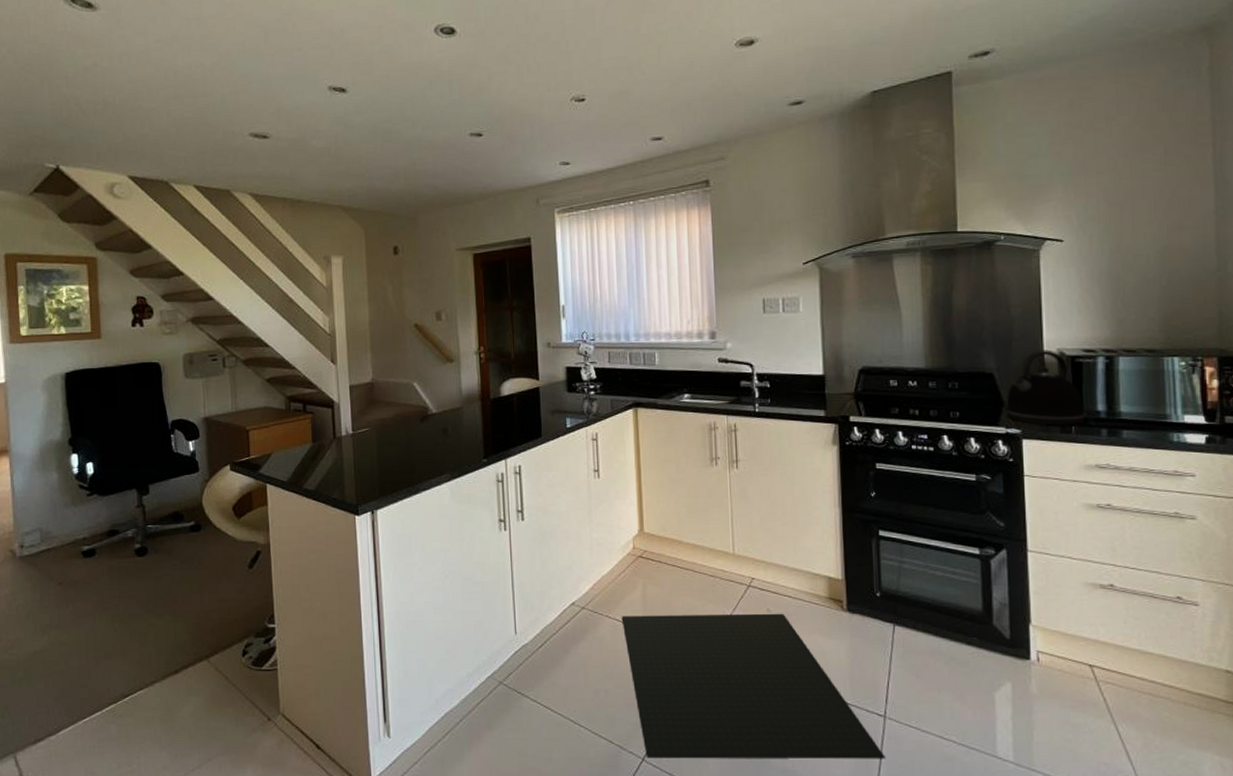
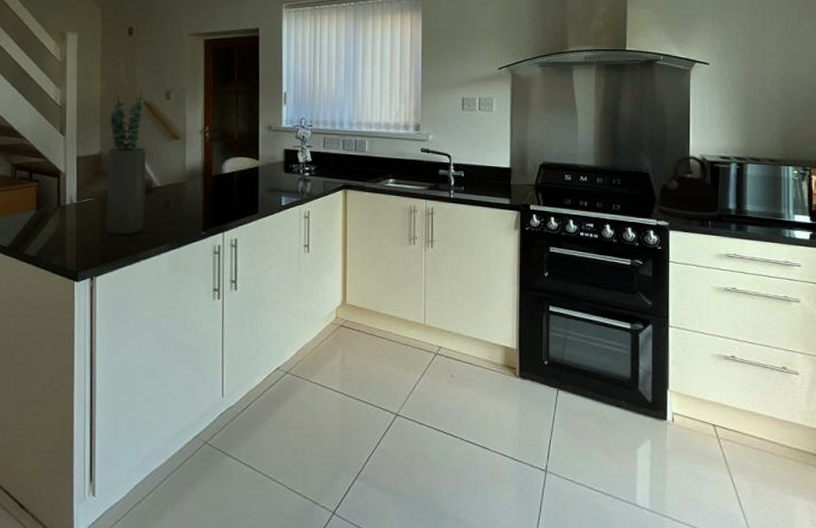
vase: none [380,312,423,467] -> present [106,91,147,236]
door mat: present [621,613,885,759] -> none [321,379,544,512]

